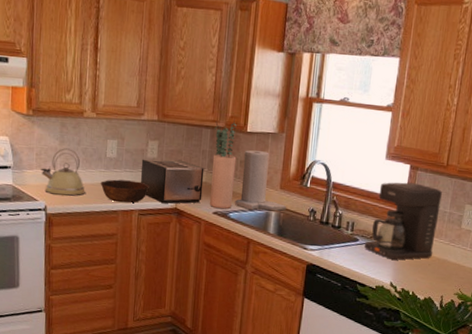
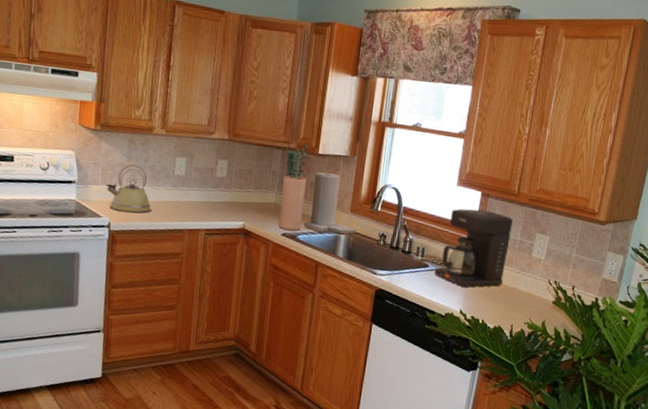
bowl: present [100,179,149,204] -> none [167,197,217,223]
toaster: present [140,159,205,204] -> none [208,178,274,224]

